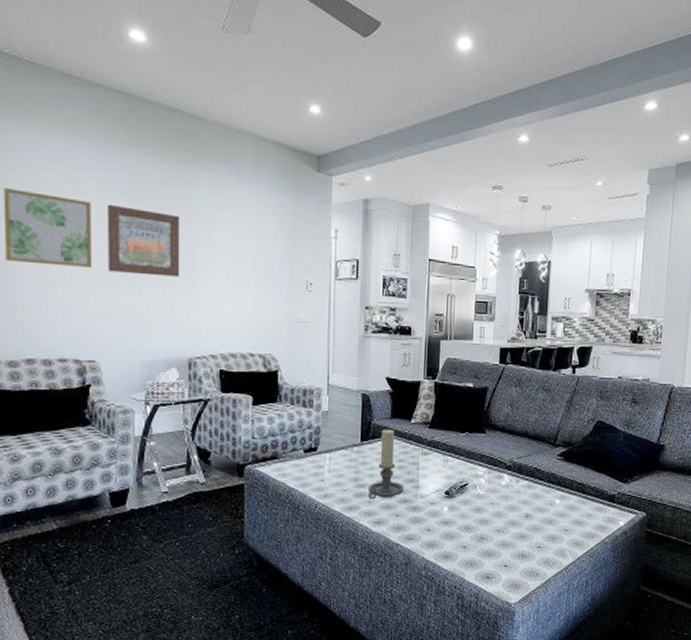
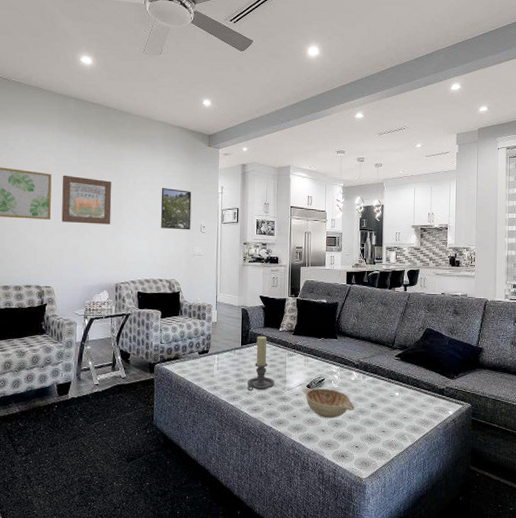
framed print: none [250,228,294,288] -> present [160,188,192,230]
decorative bowl: none [439,495,505,532] -> present [302,388,355,419]

